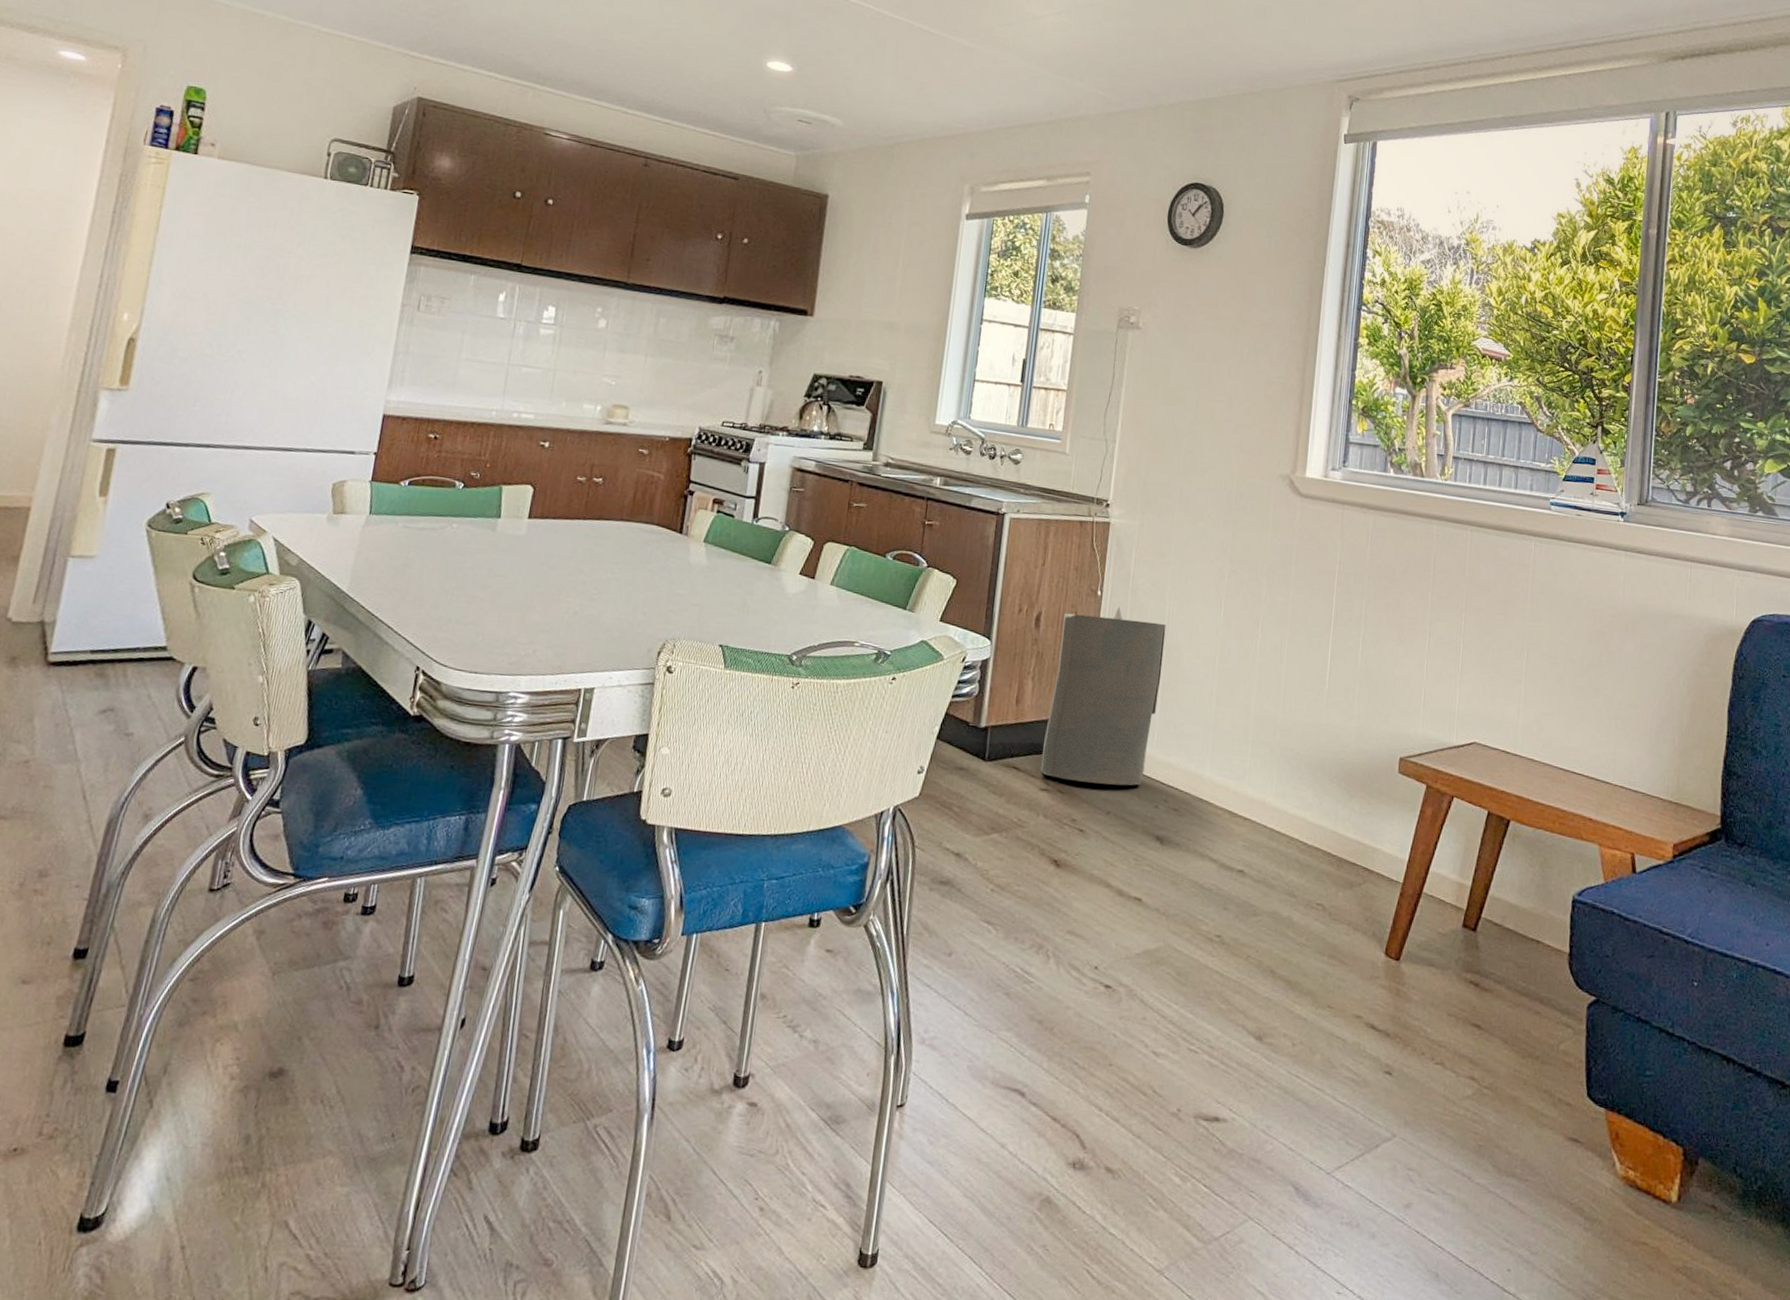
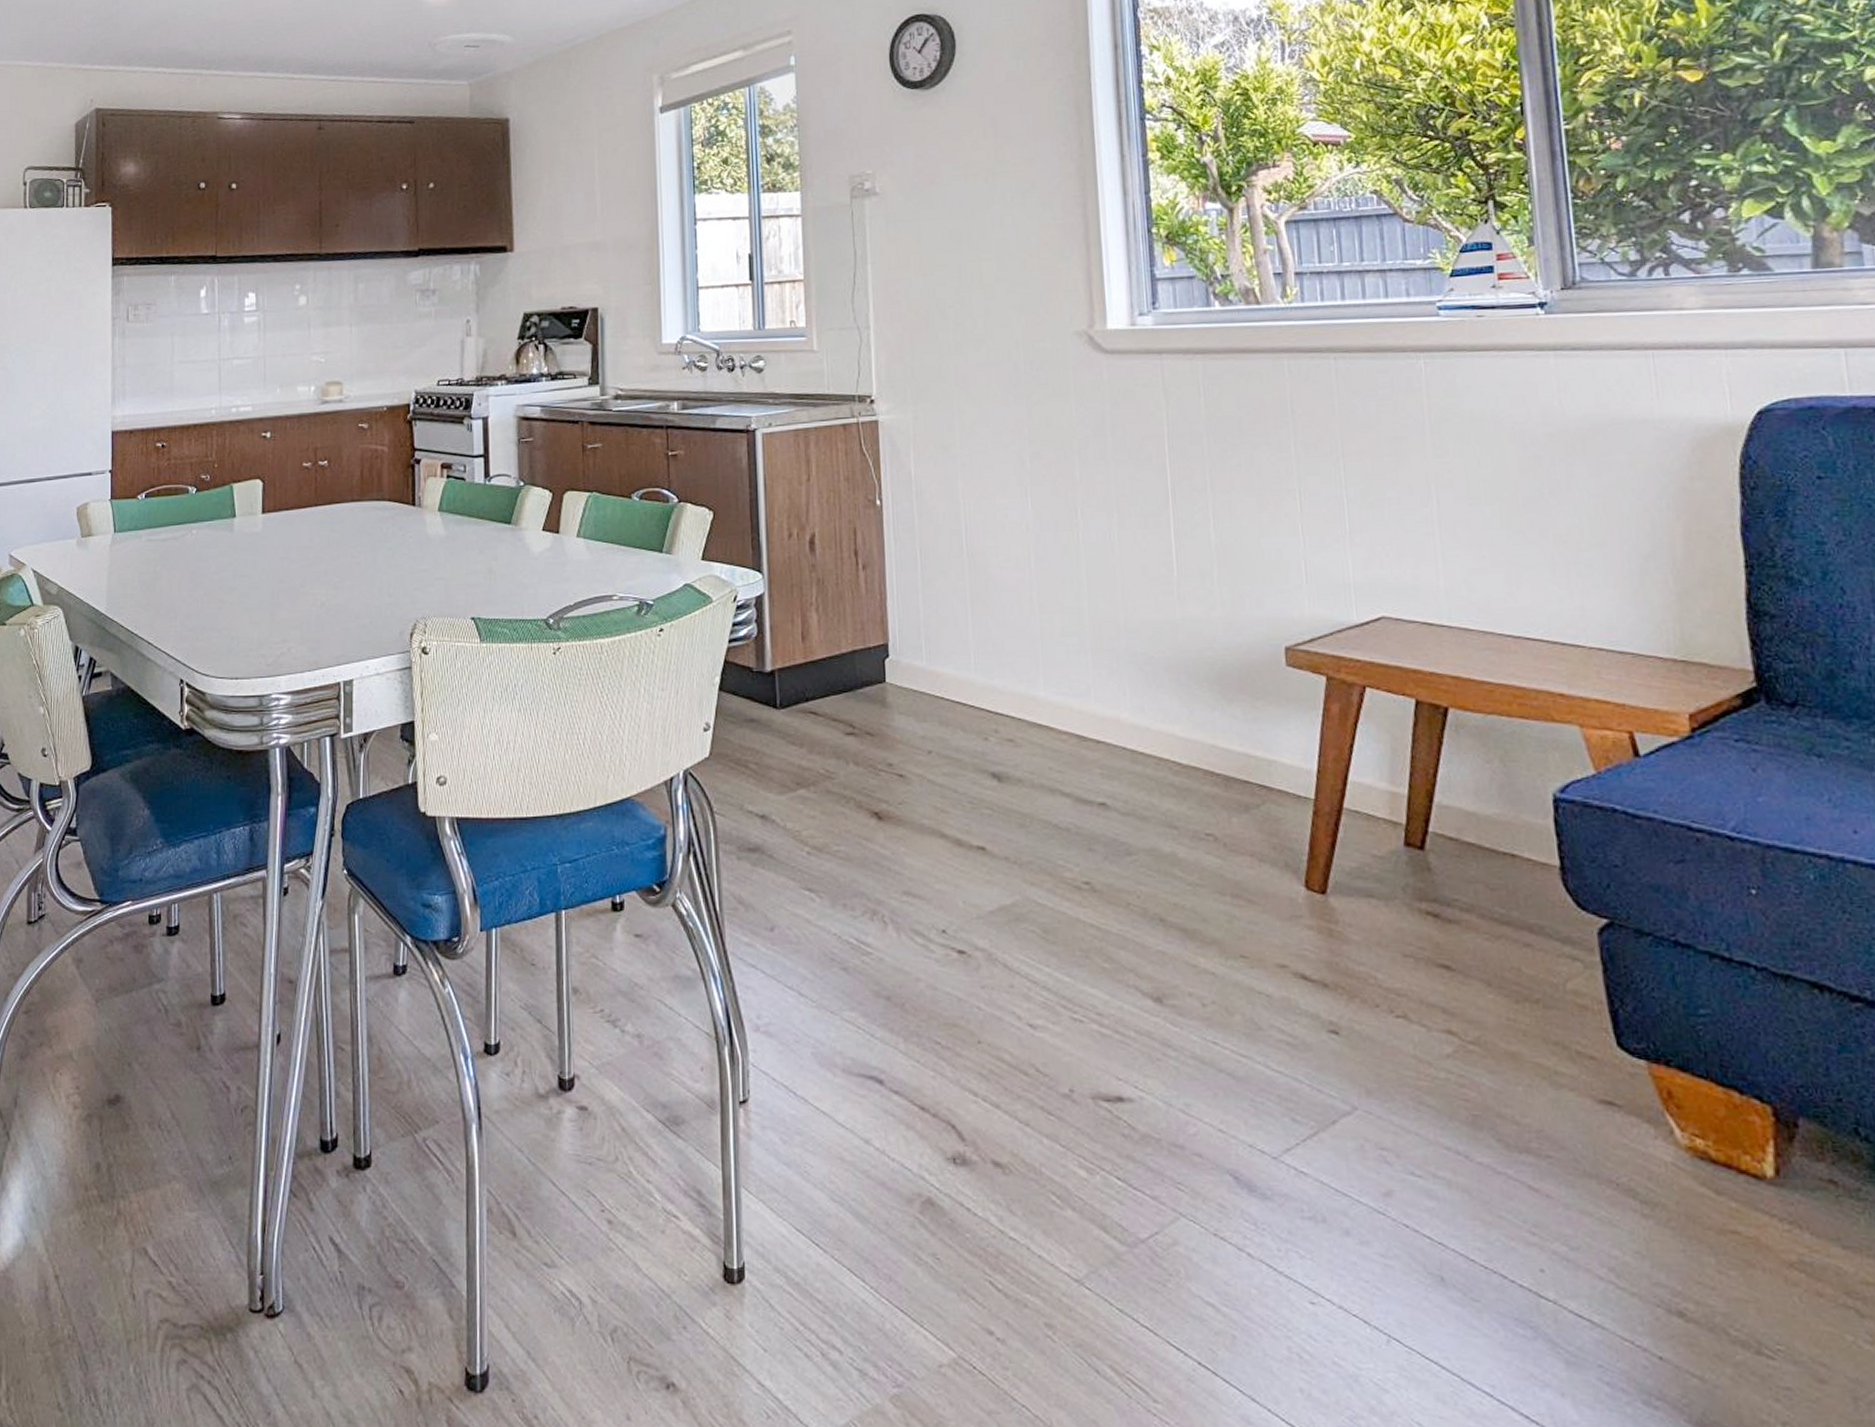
trash can: present [1040,606,1166,786] -> none [840,514,968,720]

